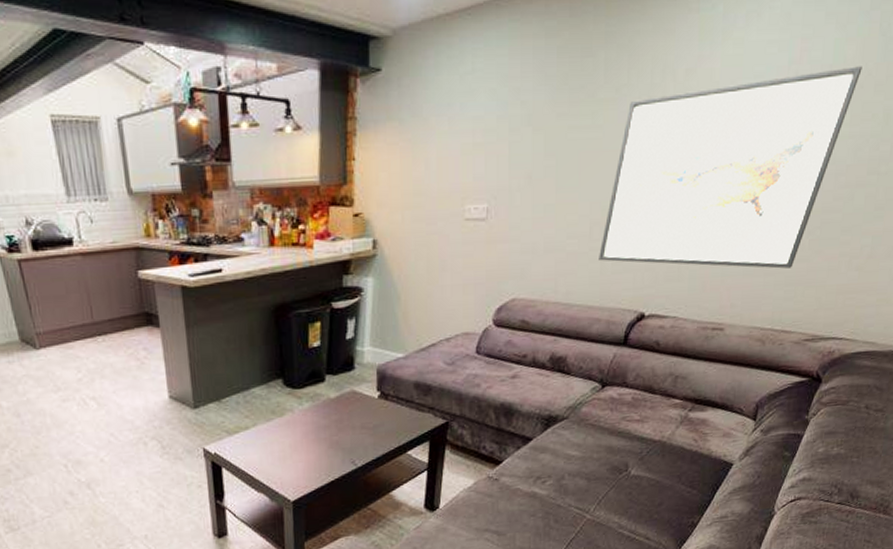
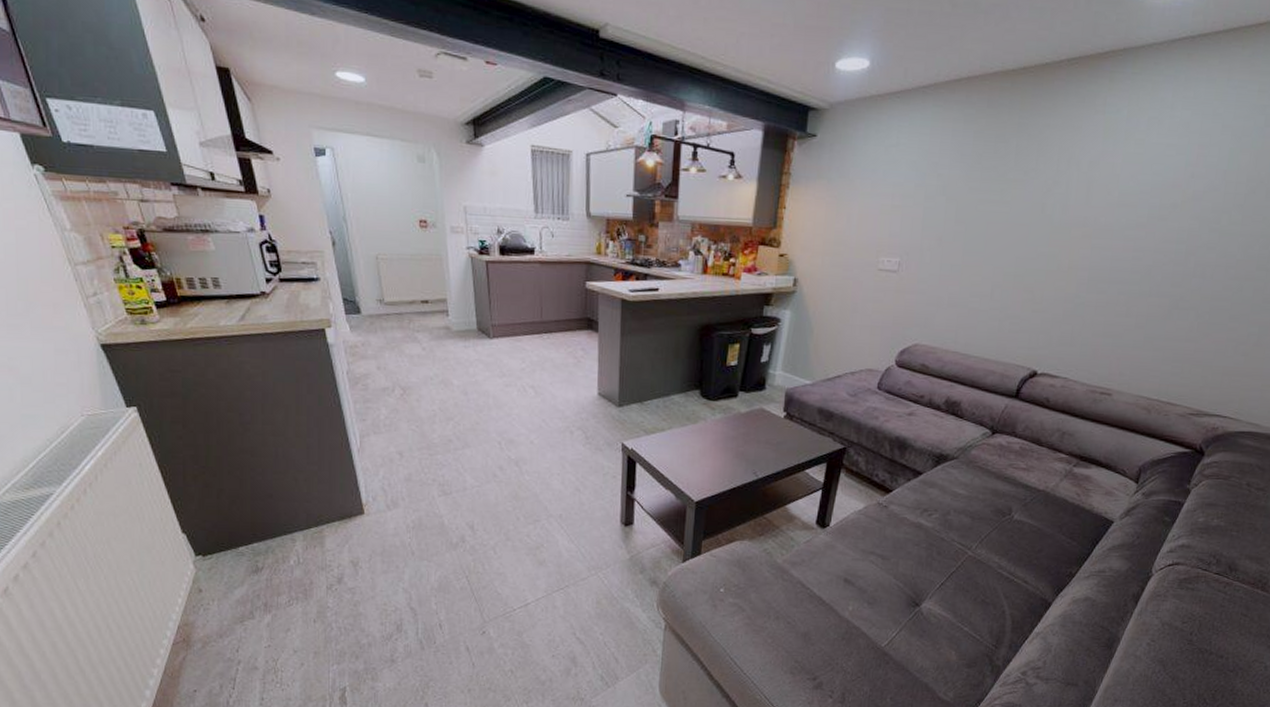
wall art: present [599,66,862,269] -> none [998,174,1255,346]

